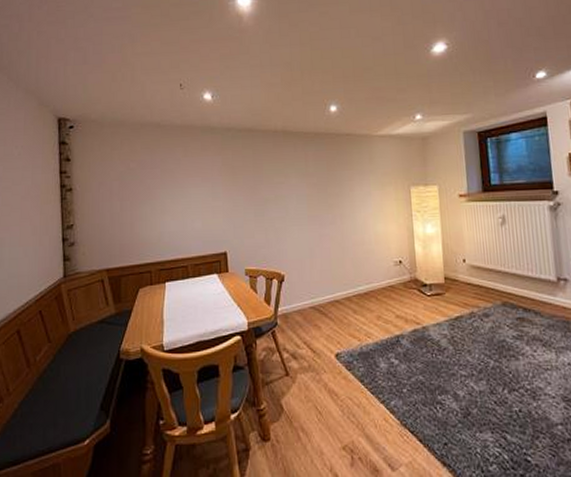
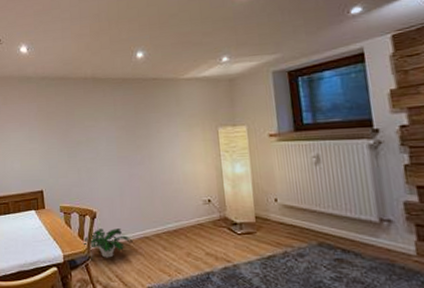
potted plant: none [269,292,323,324] -> present [82,229,133,258]

